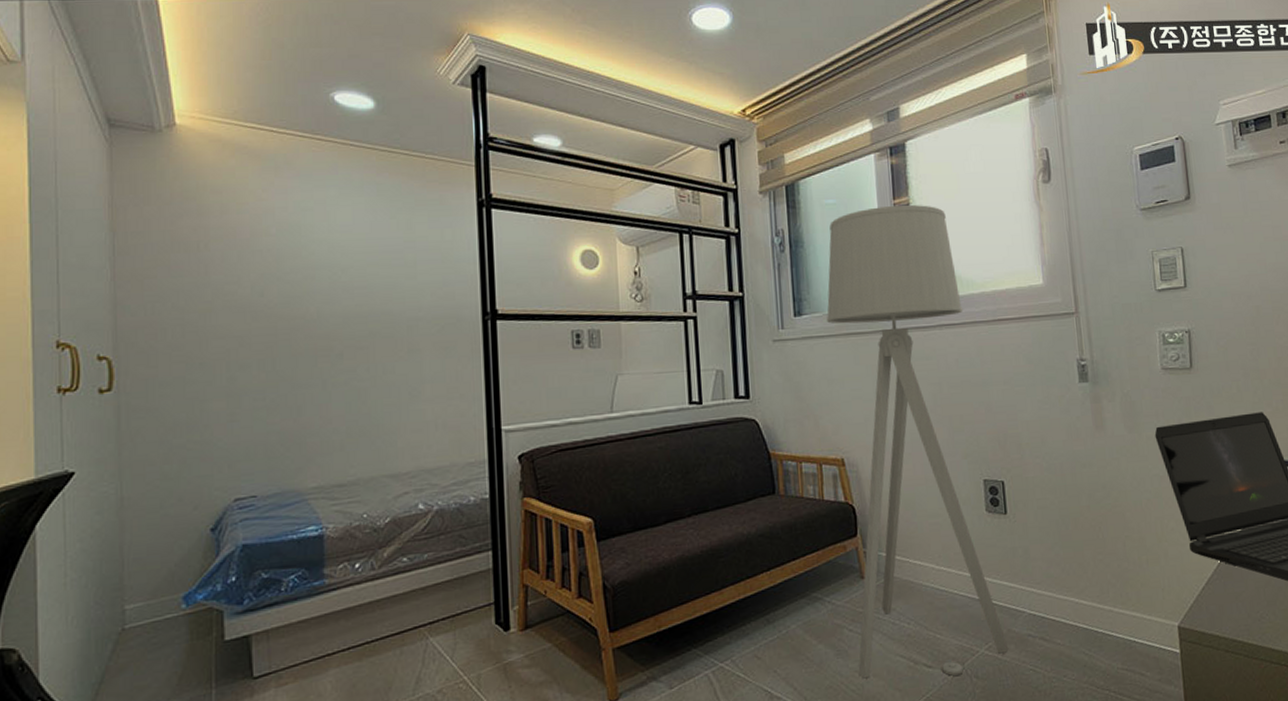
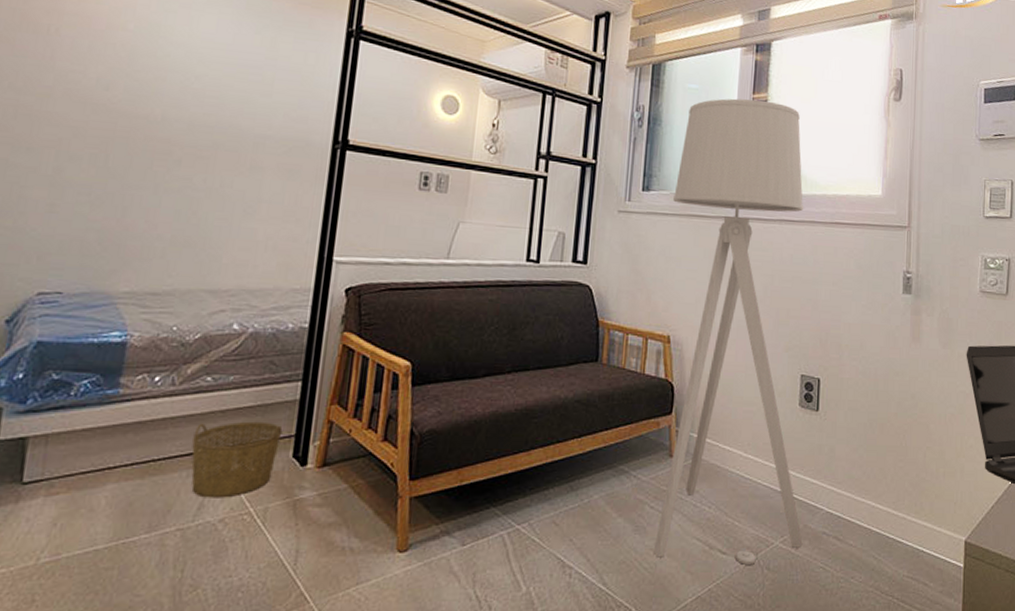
basket: none [400,593,482,672] -> present [191,421,283,498]

